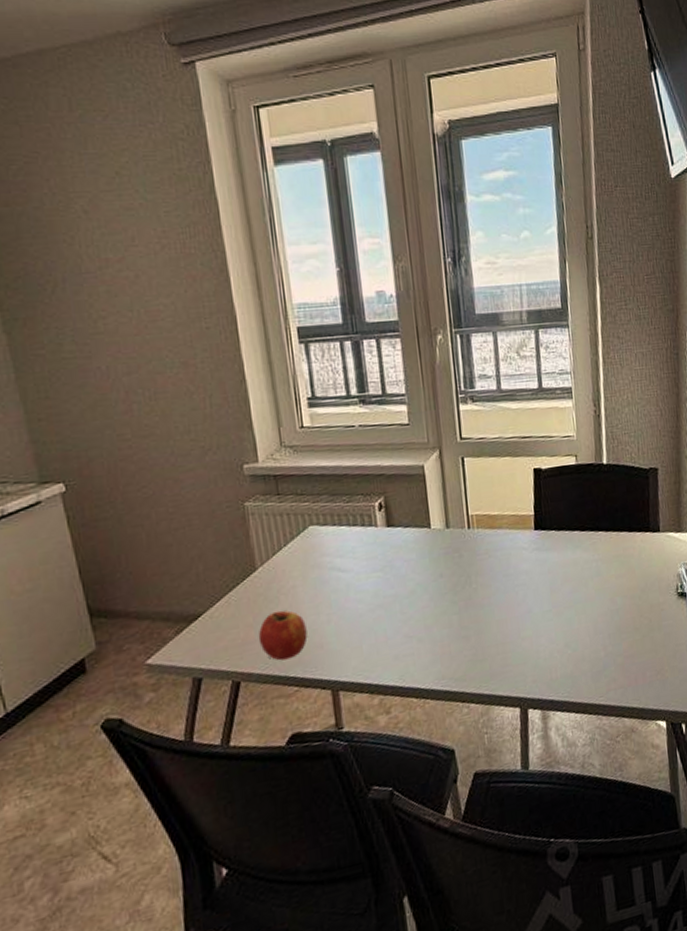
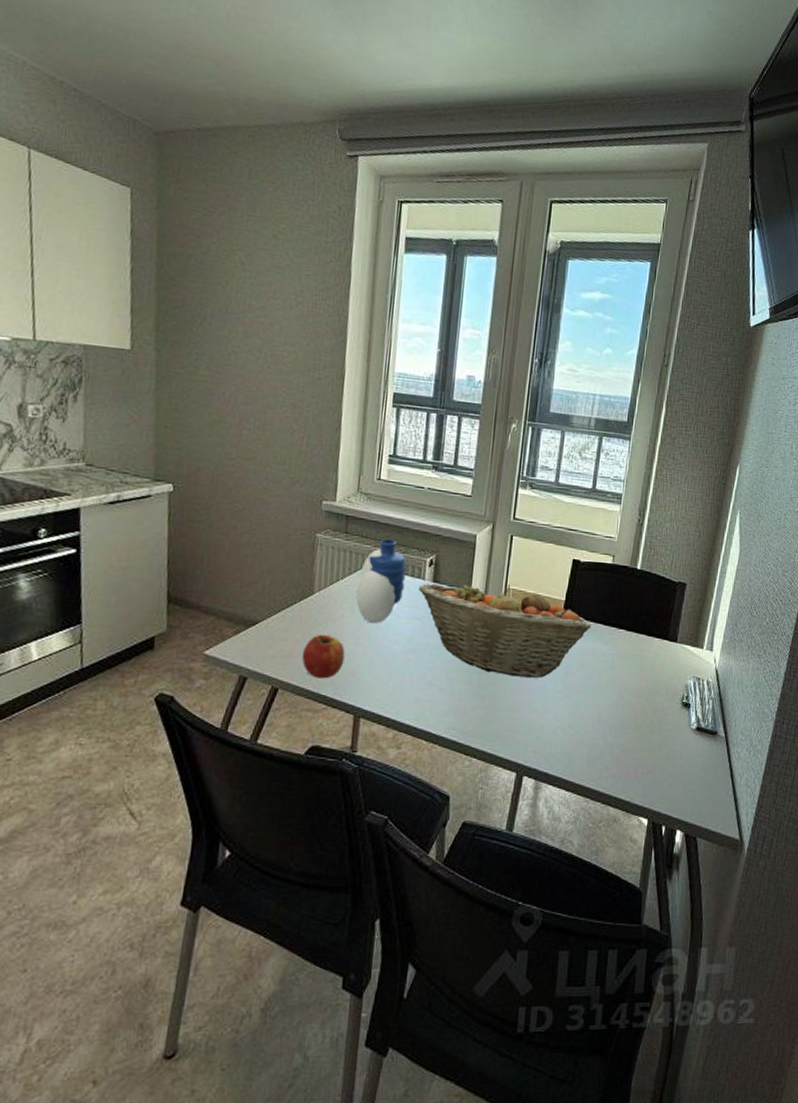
vase: none [303,490,357,588] -> present [355,539,407,624]
fruit basket: none [372,510,568,610] -> present [418,583,592,678]

